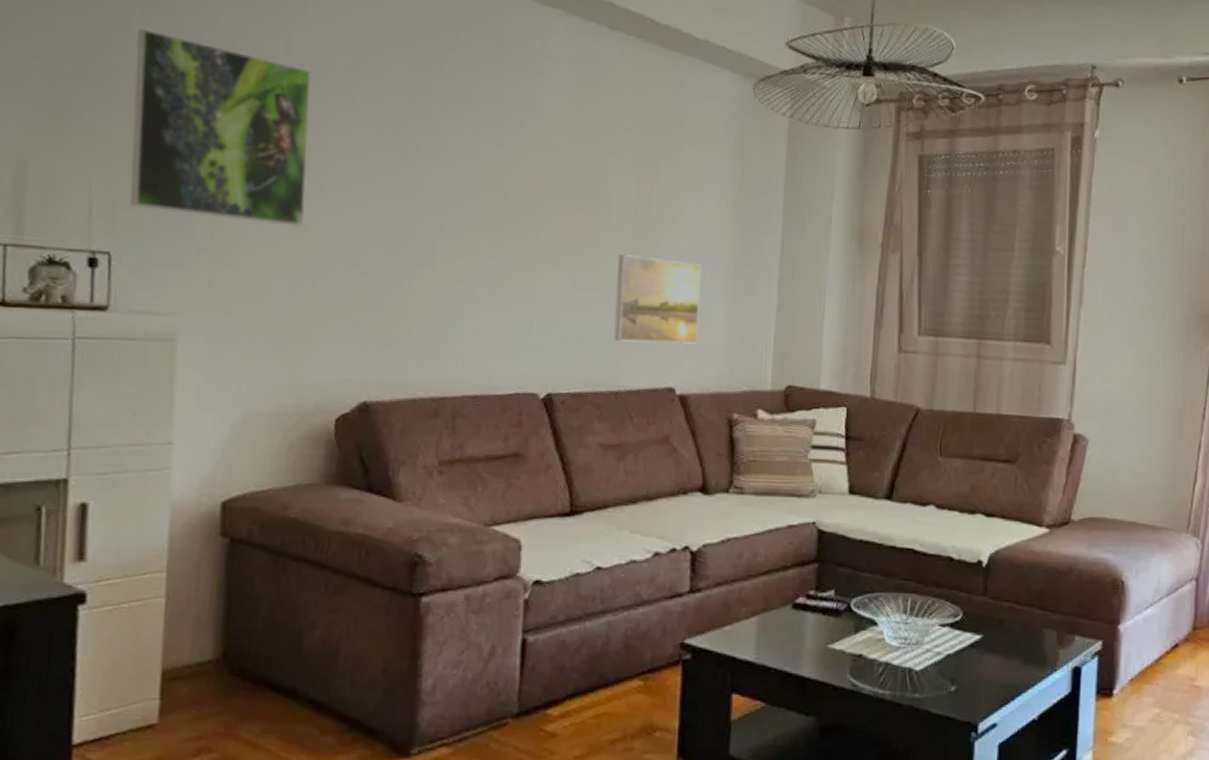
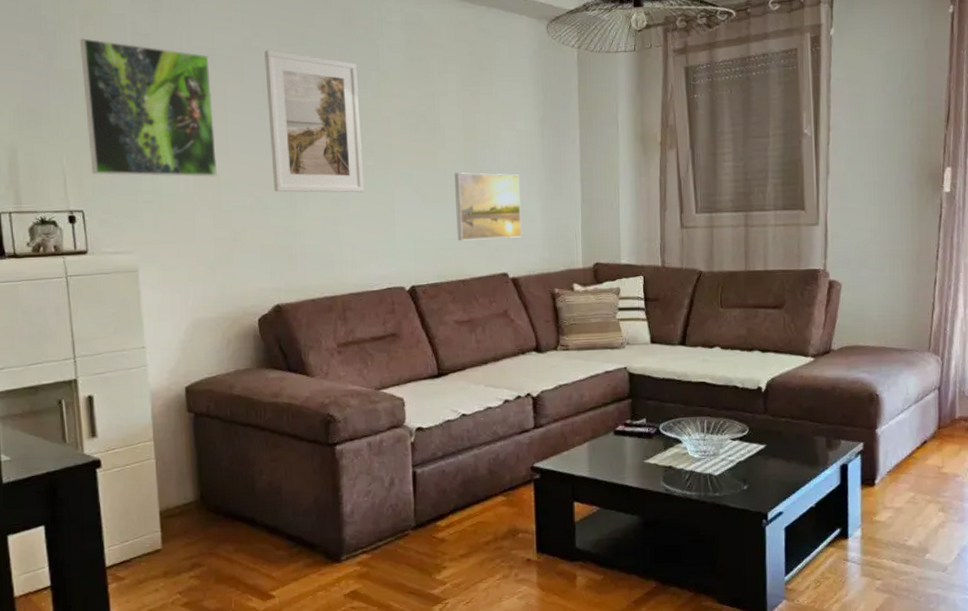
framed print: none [377,73,507,267] -> present [264,50,364,193]

